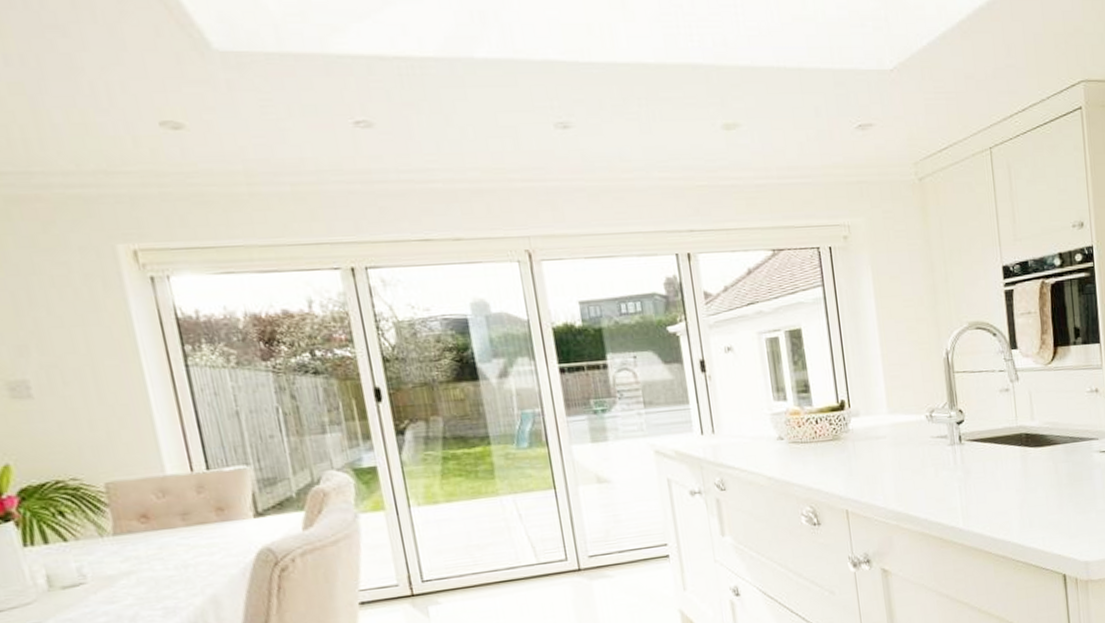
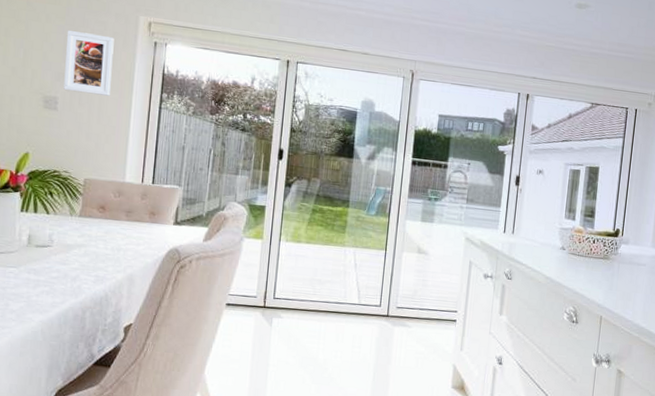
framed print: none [11,281,106,369] -> present [64,30,114,96]

